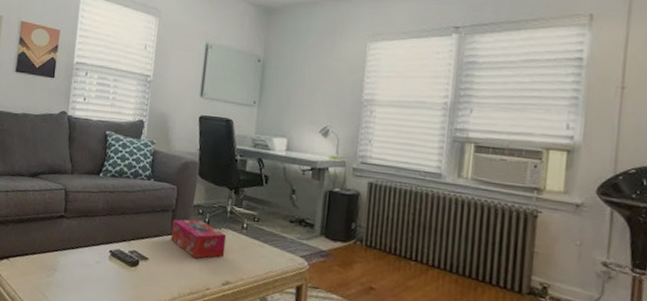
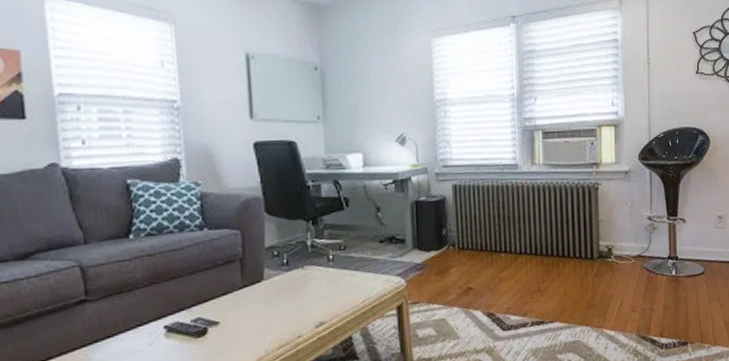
tissue box: present [171,218,227,259] -> none [243,262,313,308]

